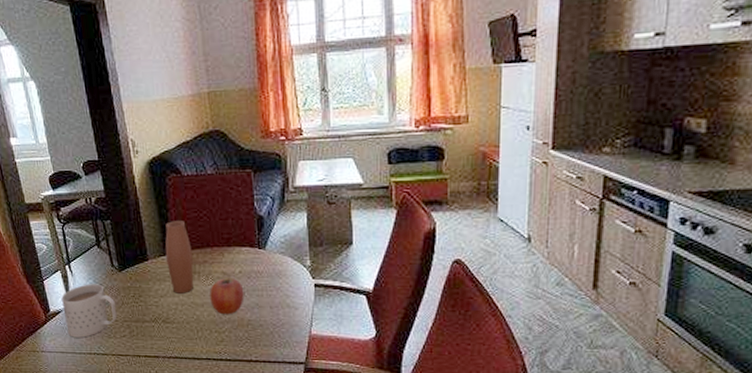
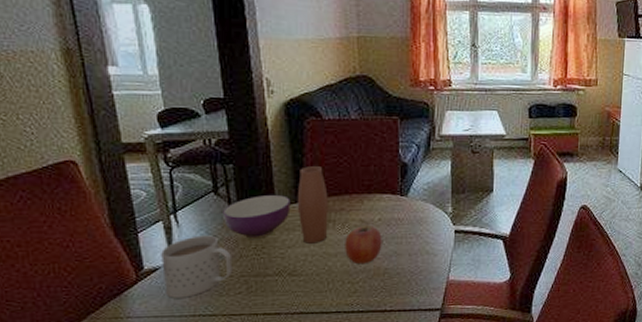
bowl: none [105,248,161,289] -> present [223,195,291,240]

